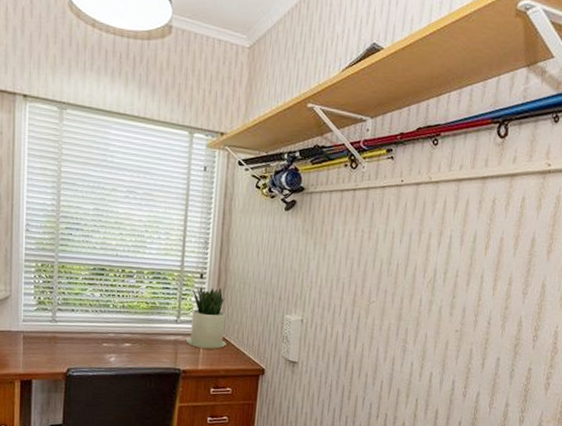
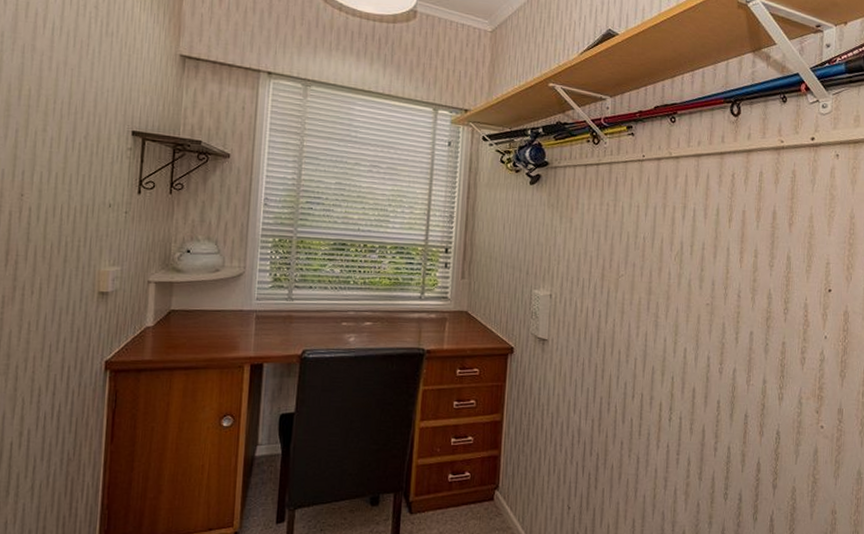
planter: present [187,286,226,350] -> none [431,261,473,327]

